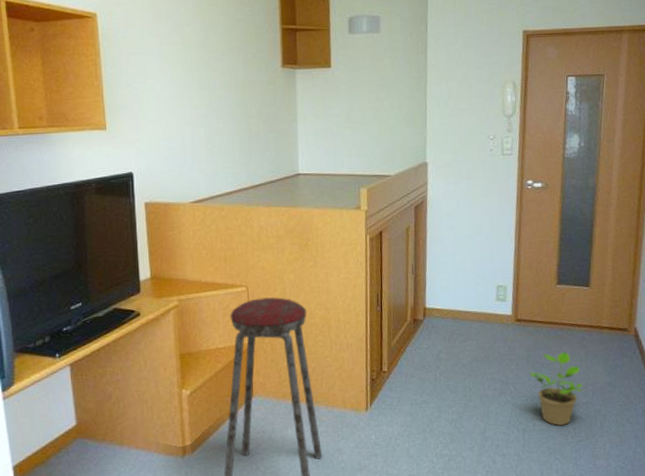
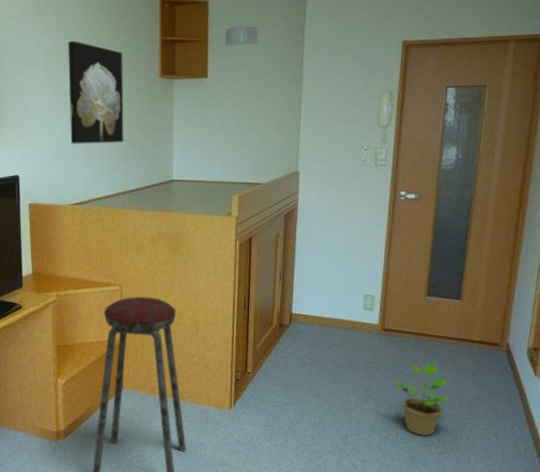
wall art: none [182,29,246,138] -> present [68,41,124,144]

